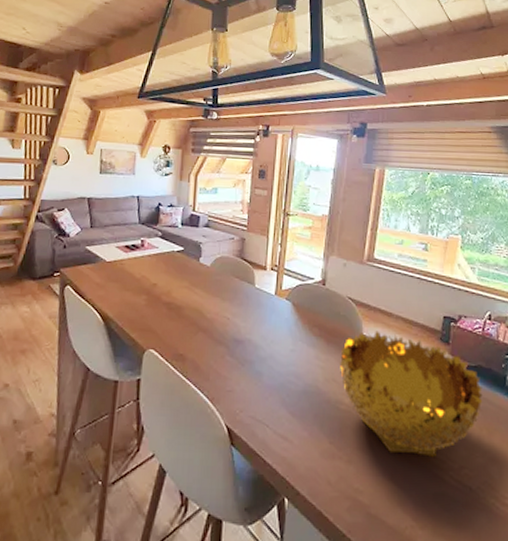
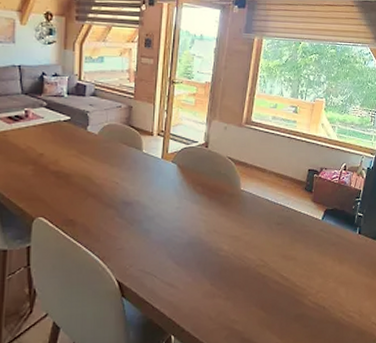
decorative bowl: present [340,331,483,457] -> none [220,185,337,288]

